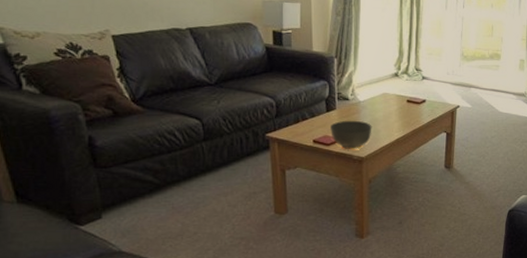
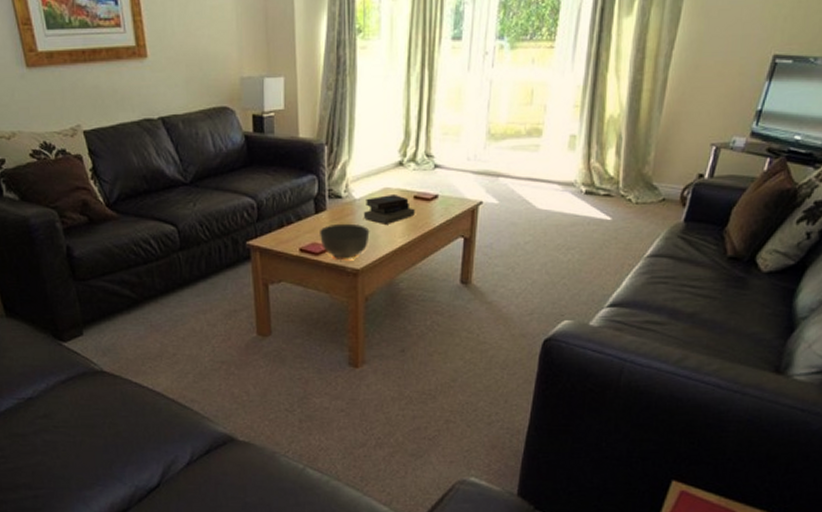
books: none [366,99,408,122] -> present [363,195,415,224]

